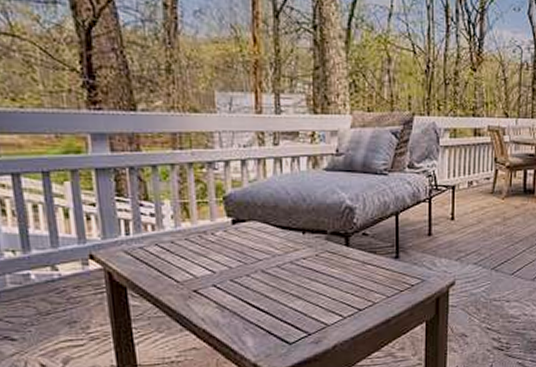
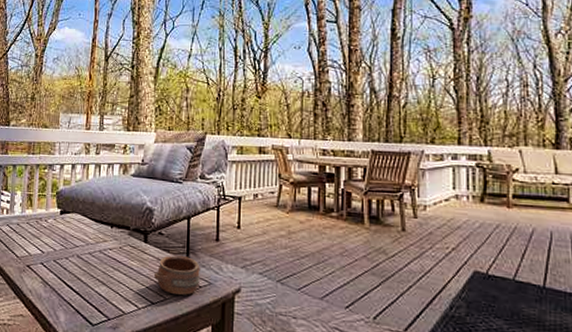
pottery: none [360,256,412,298] -> present [154,255,200,296]

